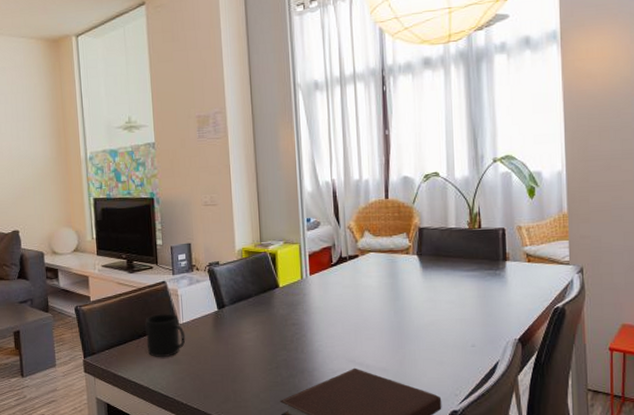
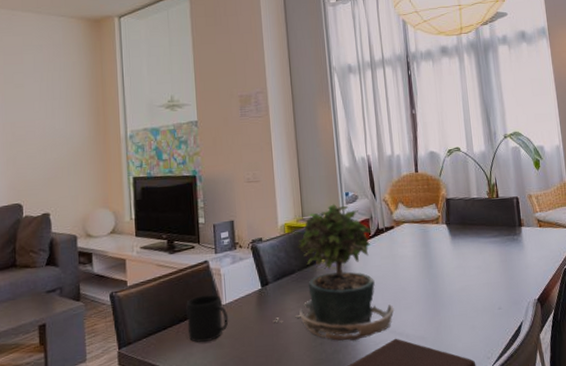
potted plant: none [228,230,355,368] -> present [273,204,394,341]

